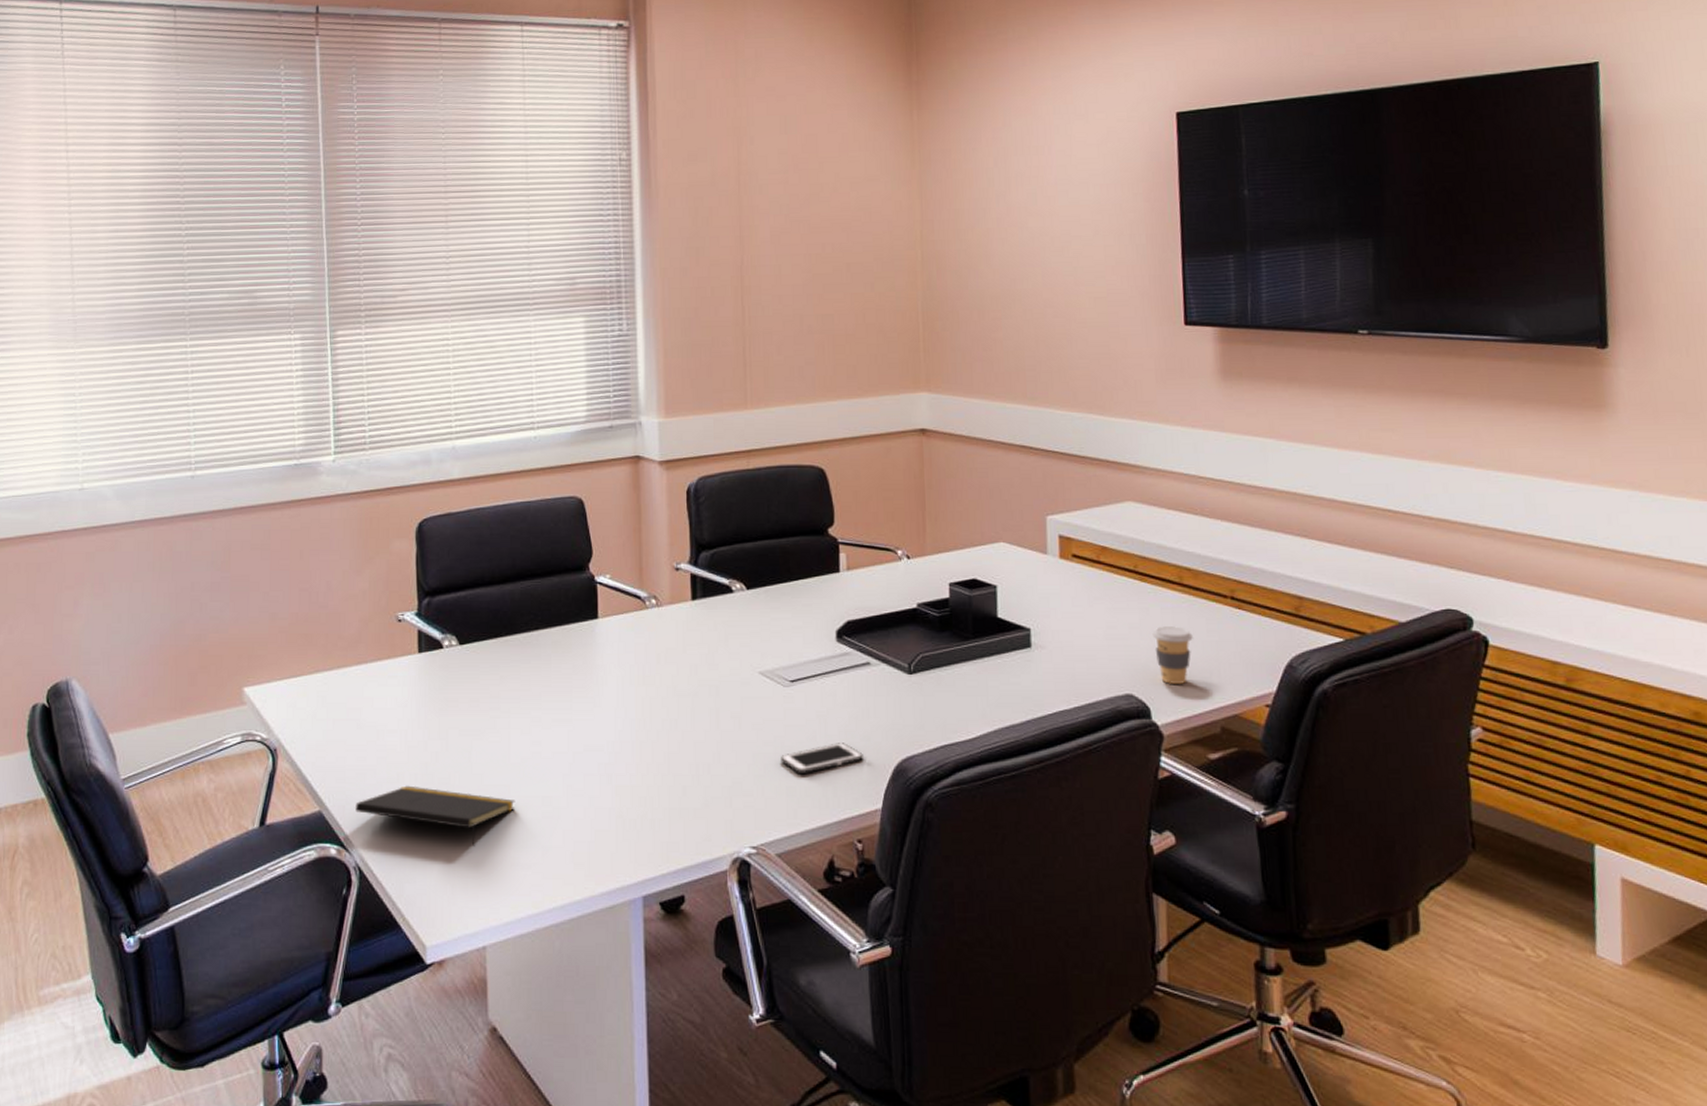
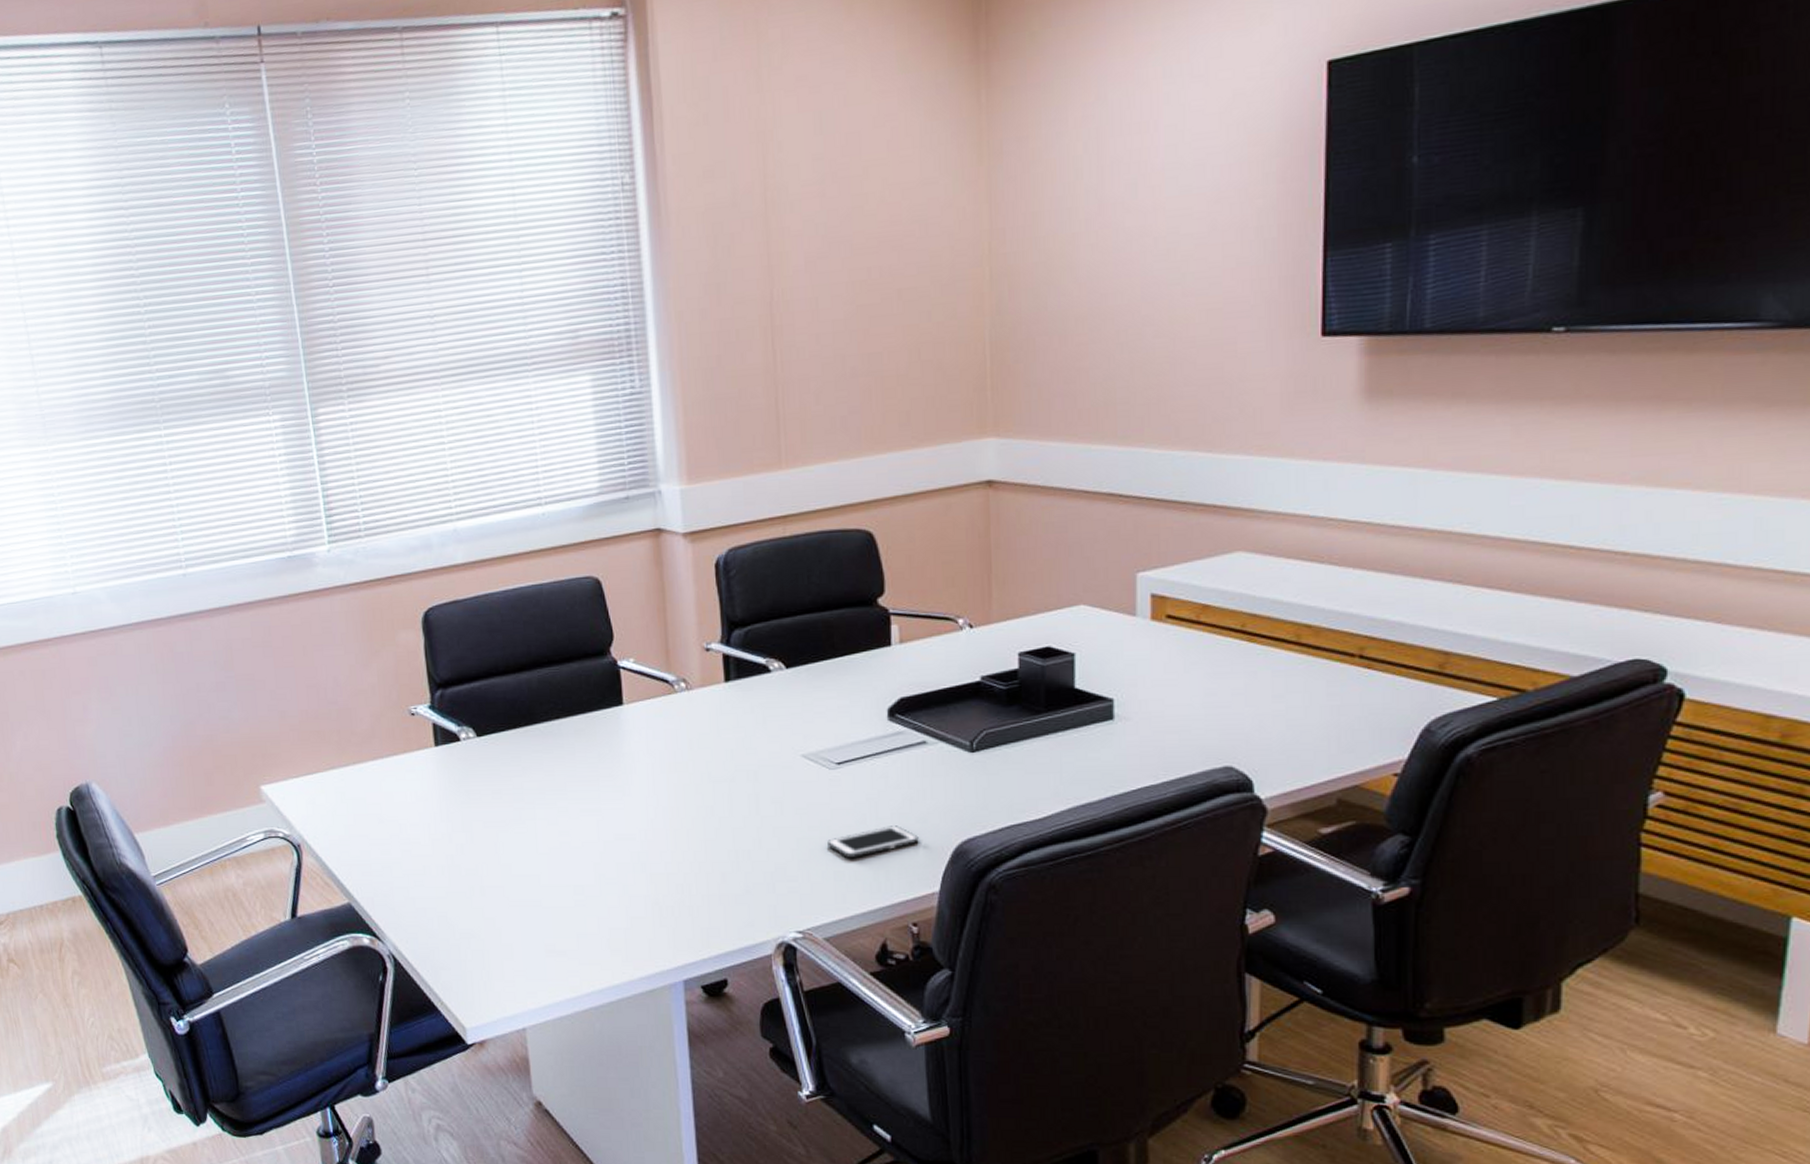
notepad: present [355,785,516,847] -> none [384,877,546,935]
coffee cup: present [1152,626,1193,684] -> none [1260,691,1309,754]

